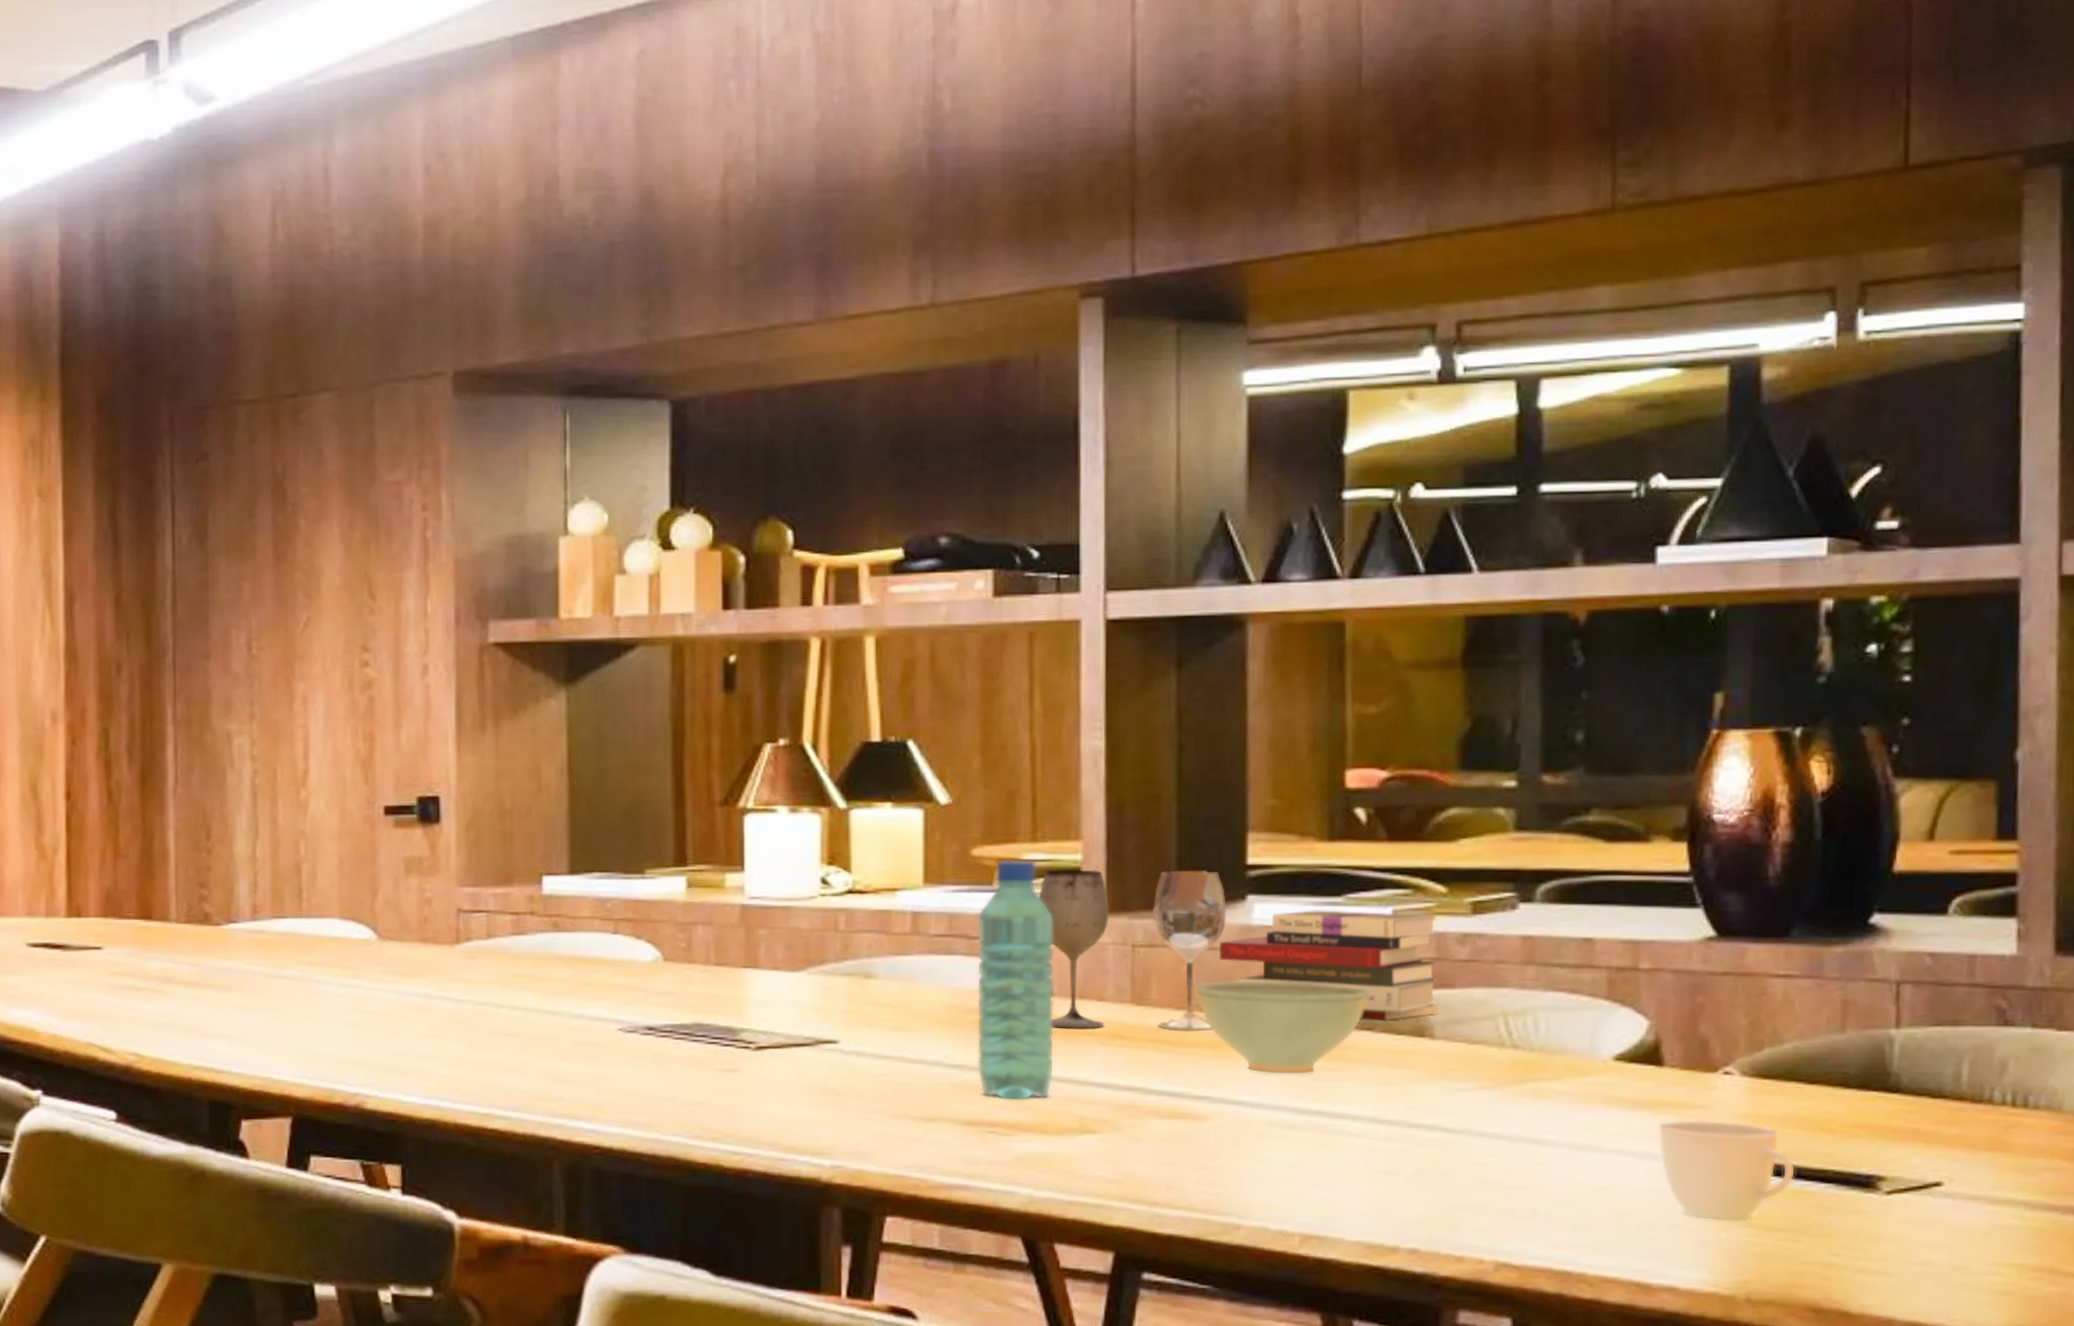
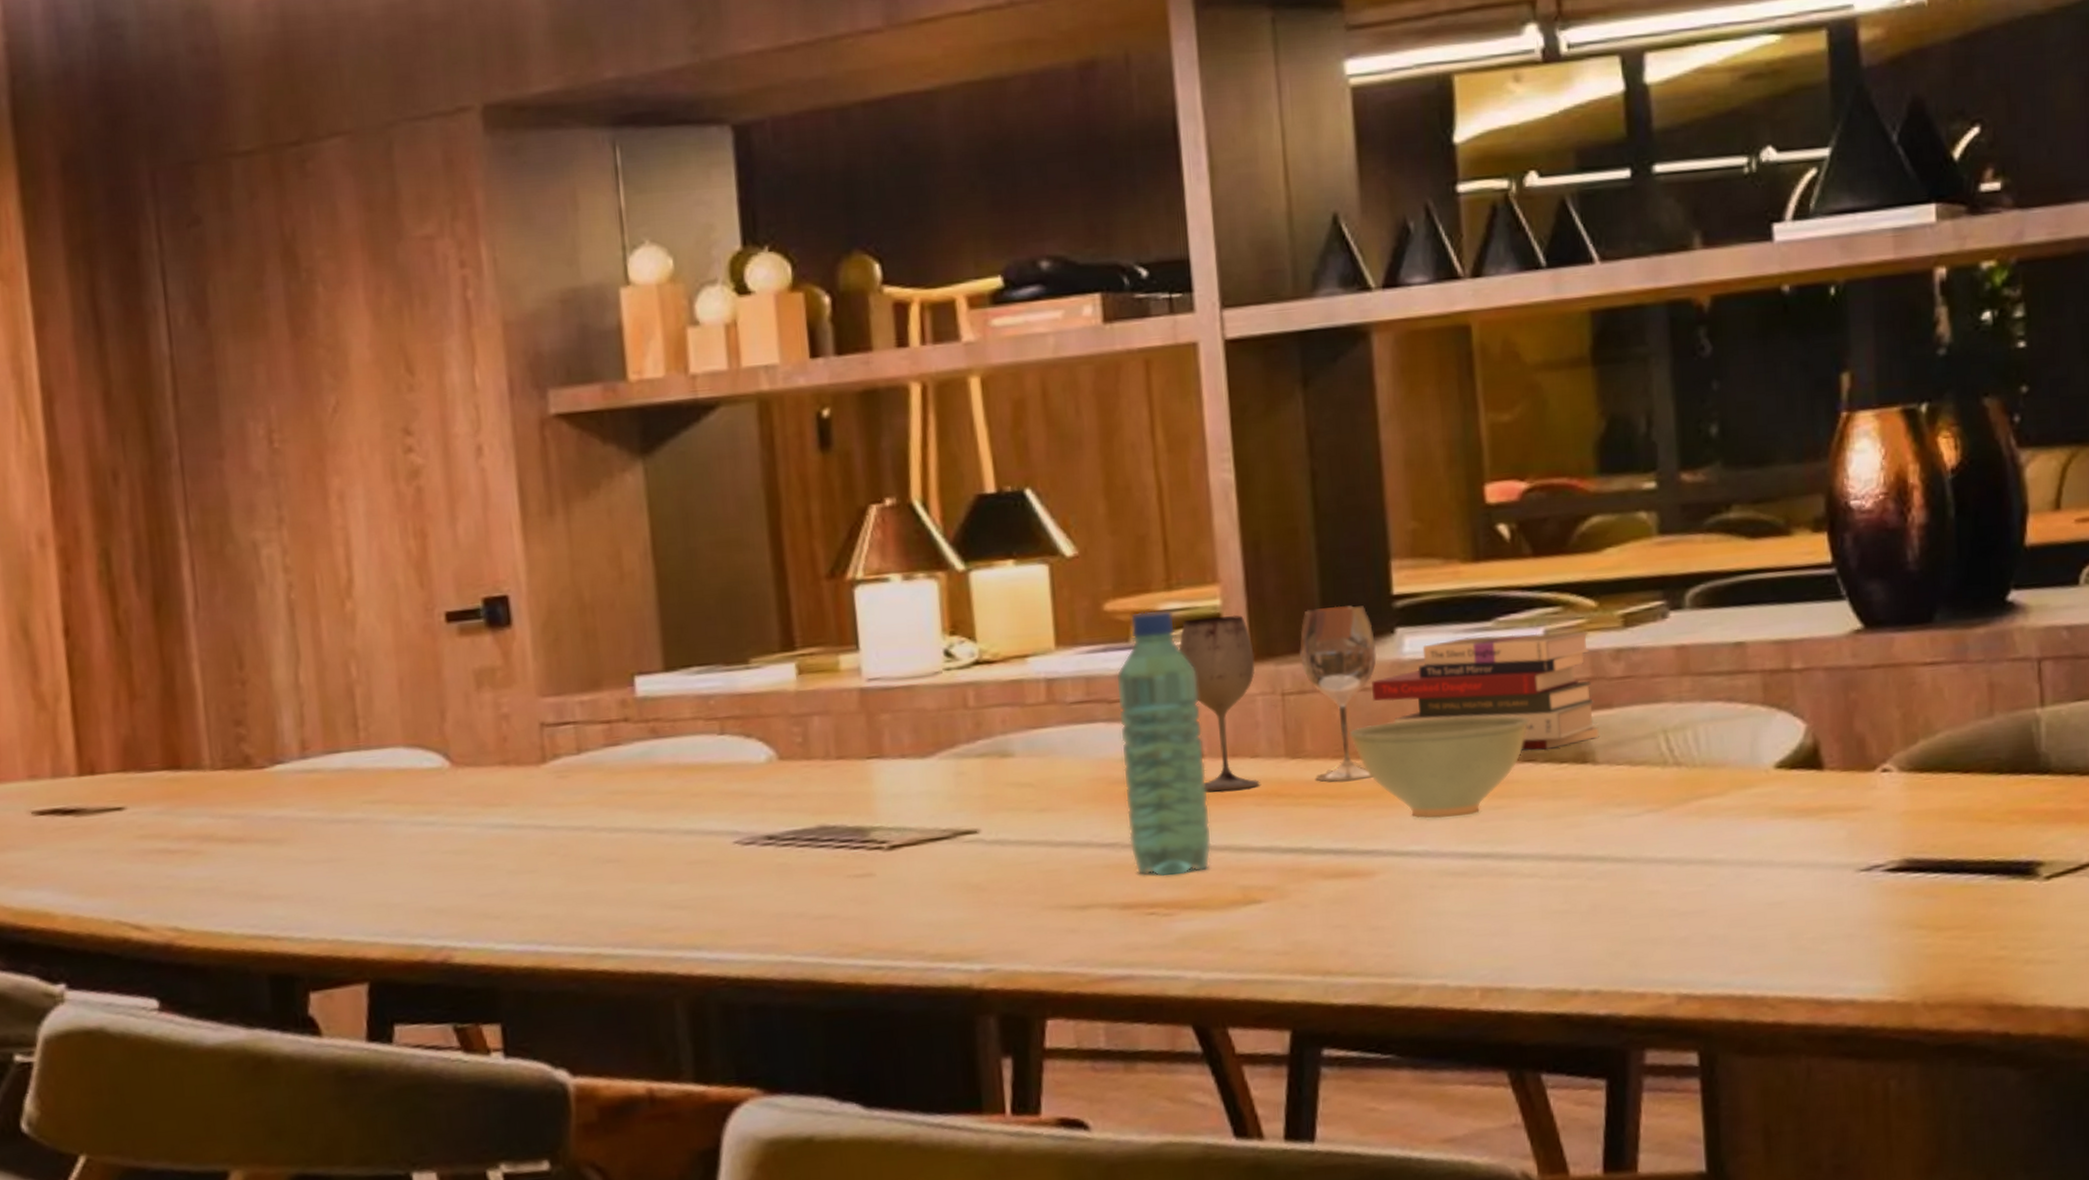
cup: present [1658,1120,1795,1221] -> none [1825,820,1958,926]

